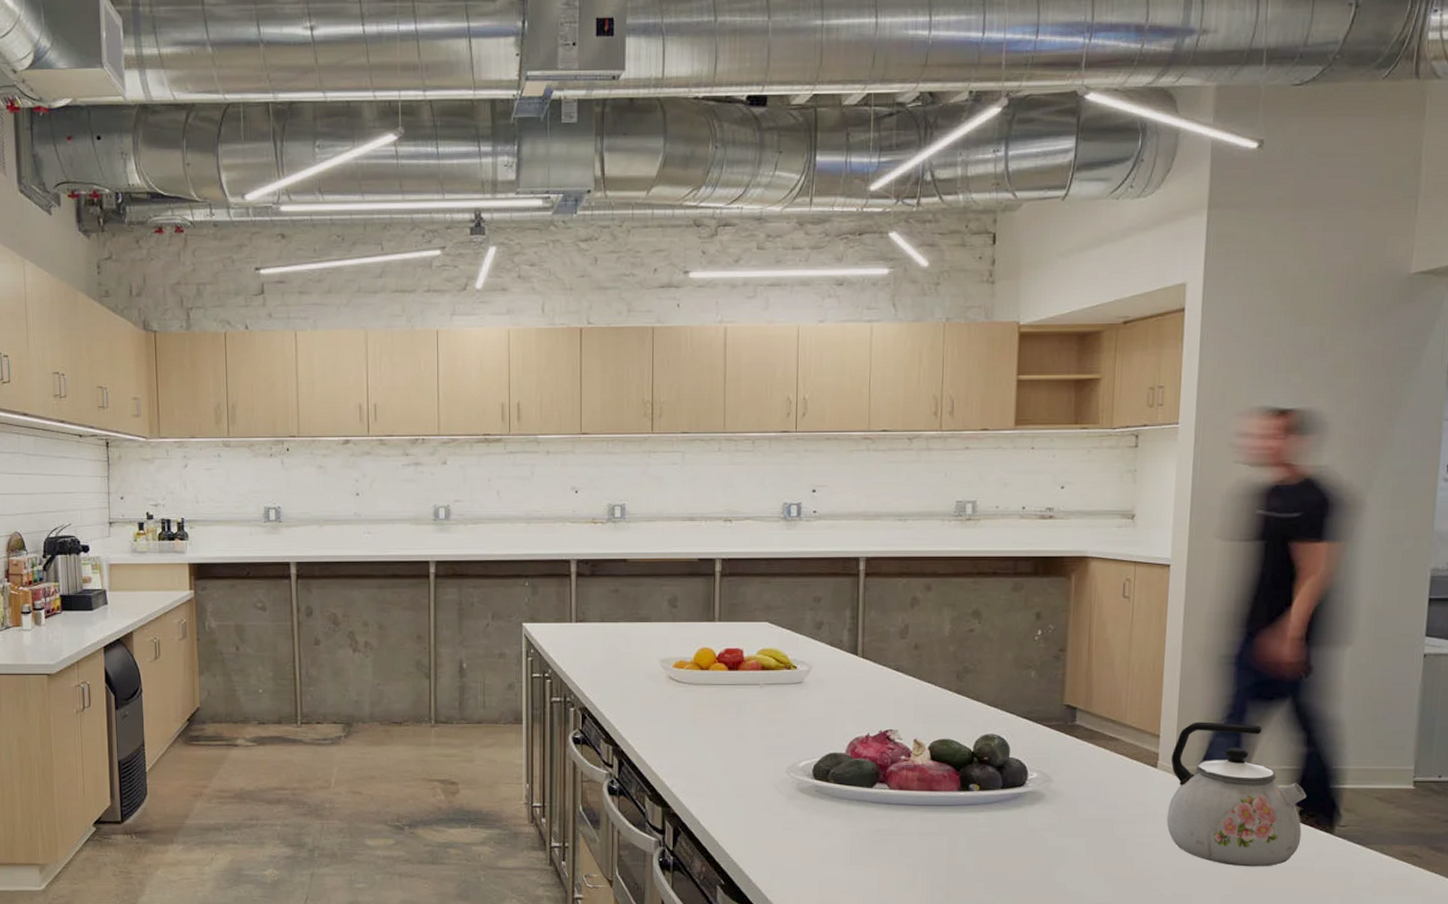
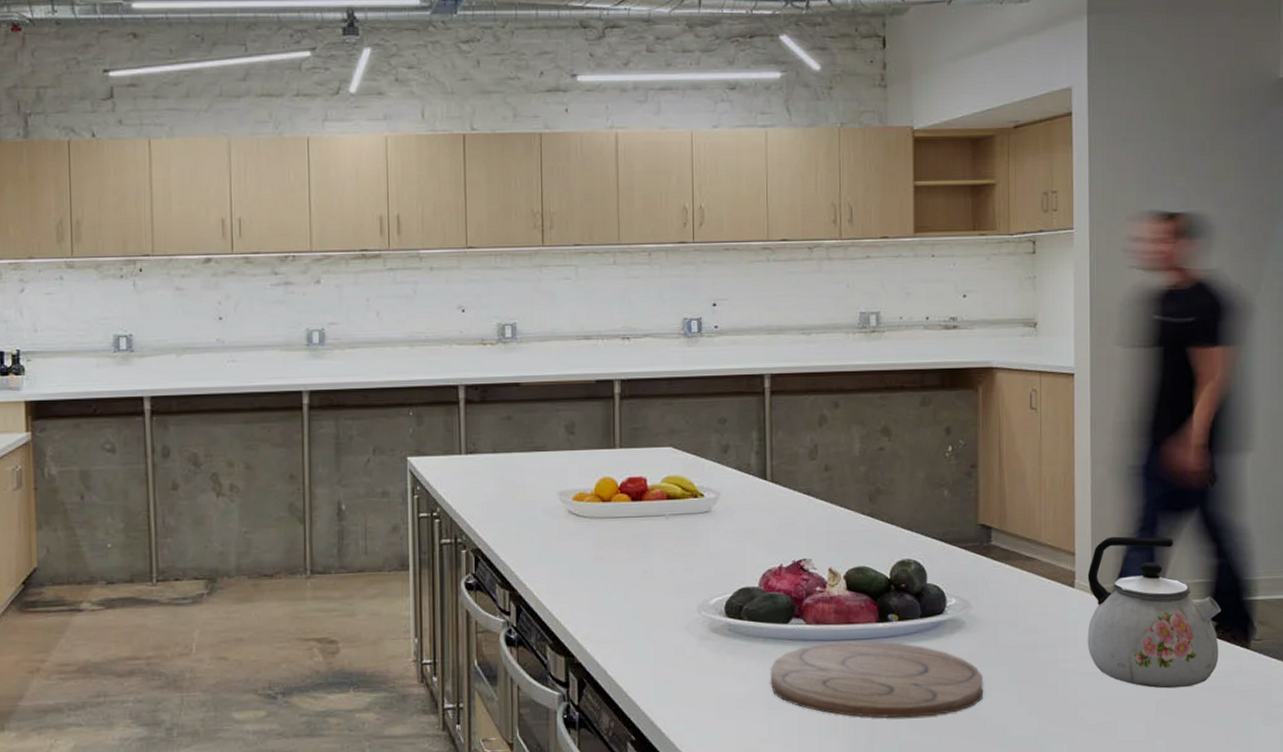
cutting board: none [853,806,1061,879] -> present [770,640,984,718]

